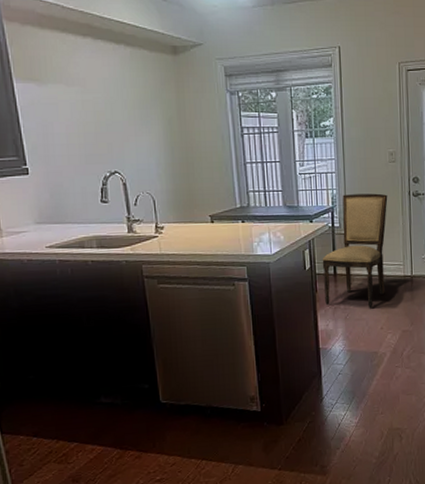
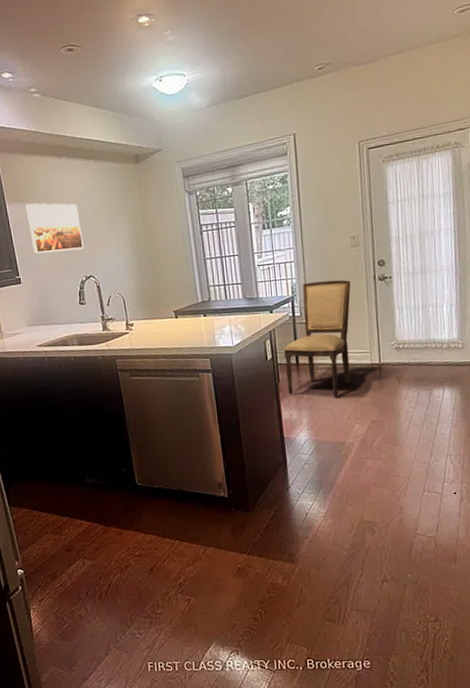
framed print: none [38,83,110,142] -> present [25,203,84,254]

